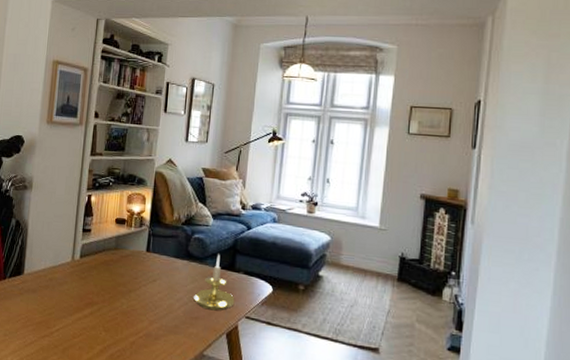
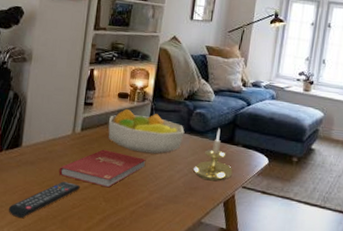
remote control: none [11,310,80,347] -> present [8,181,80,218]
book: none [59,277,145,317] -> present [58,149,146,188]
fruit bowl: none [106,234,183,282] -> present [108,108,185,154]

